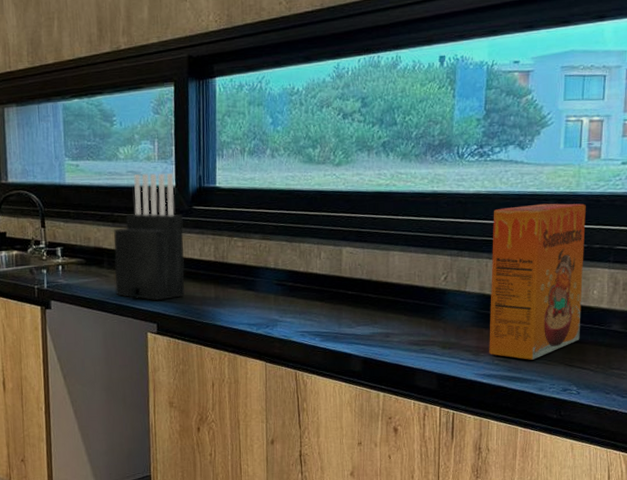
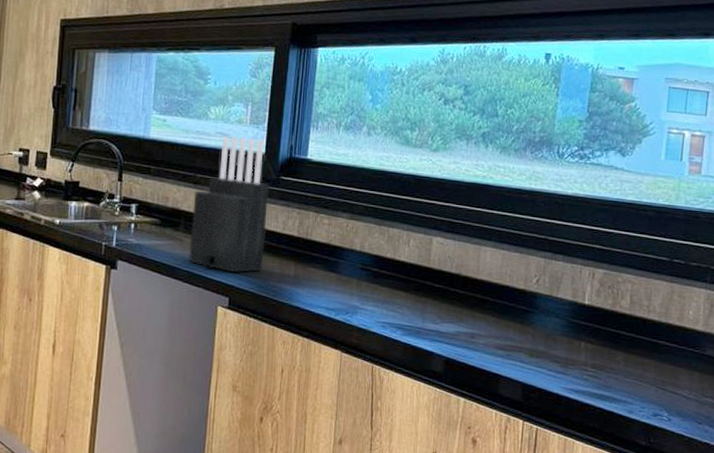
cereal box: present [489,203,586,360] -> none [578,213,685,379]

